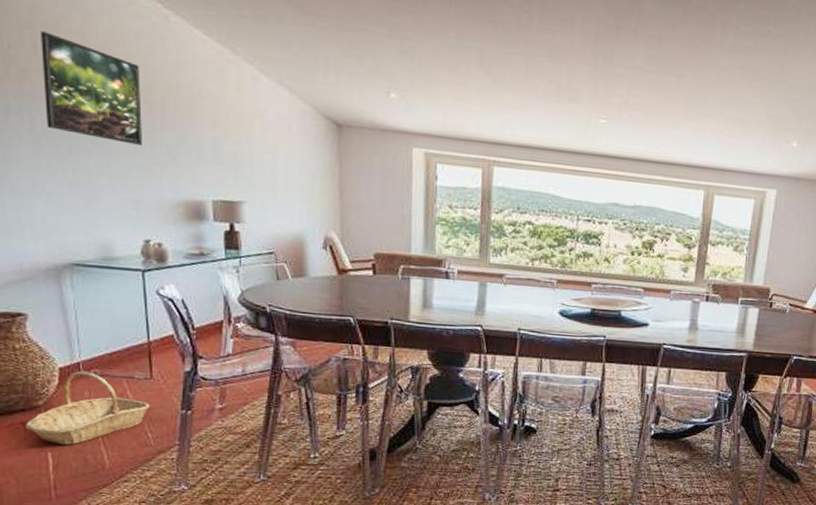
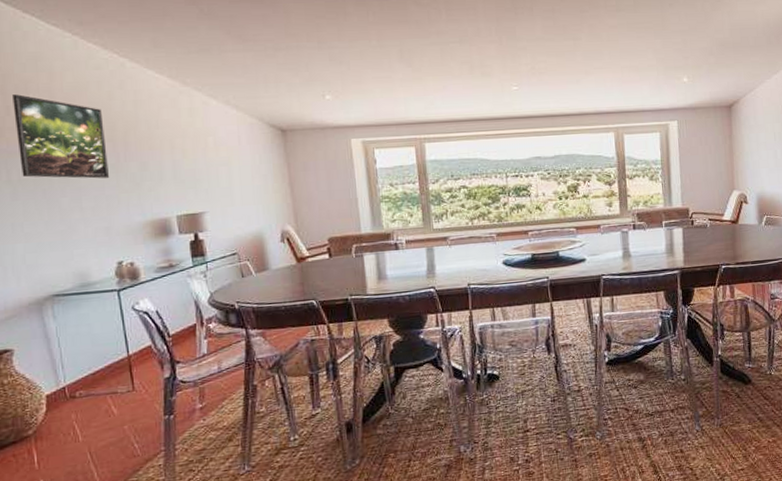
basket: present [26,370,150,445] -> none [18,393,135,471]

